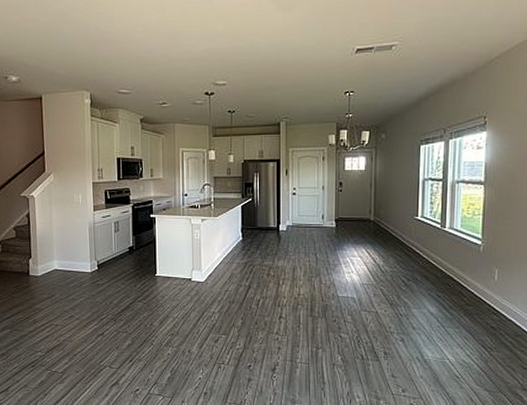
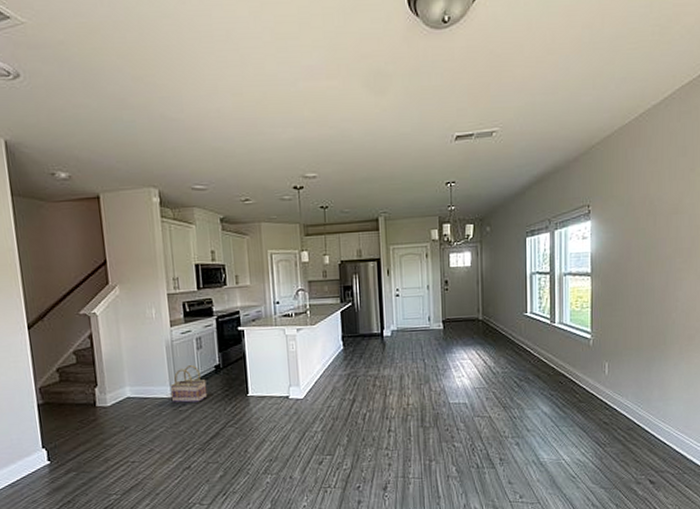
basket: none [90,246,121,278] -> present [169,365,208,403]

